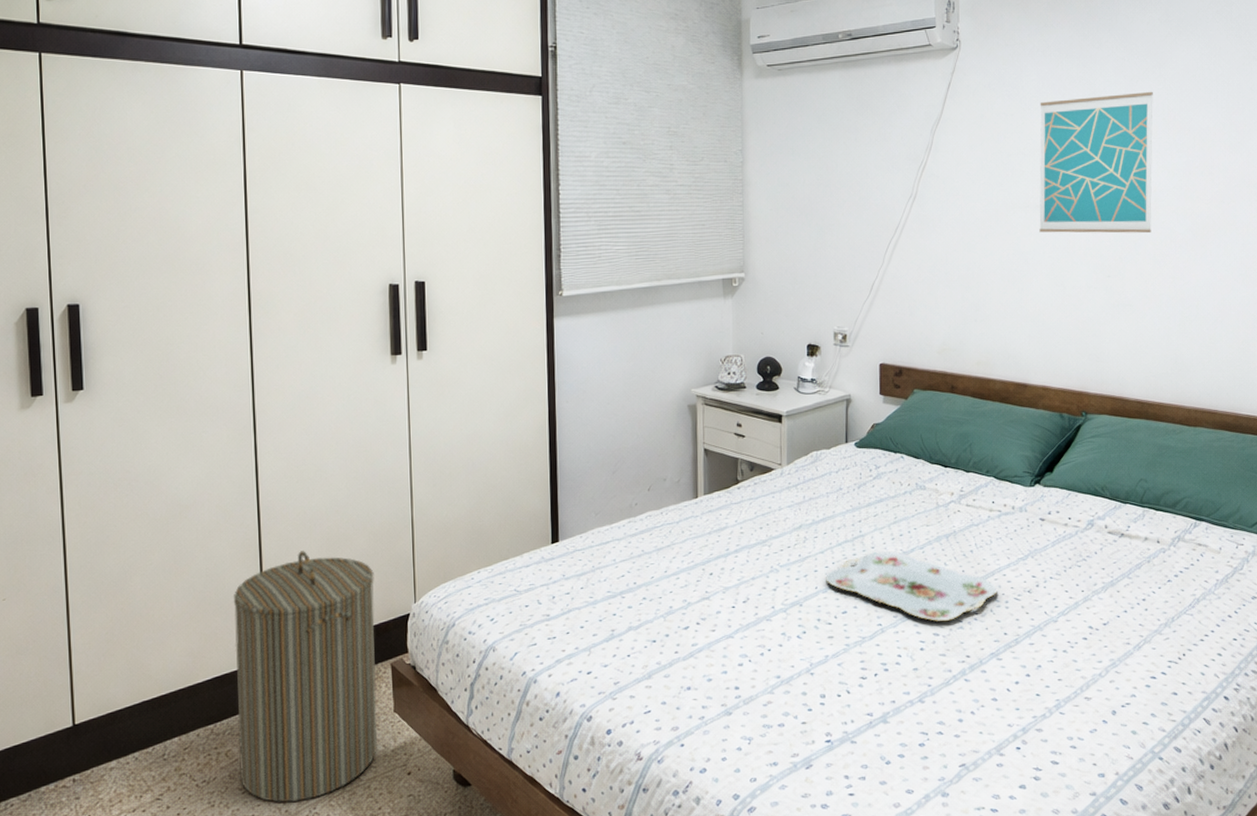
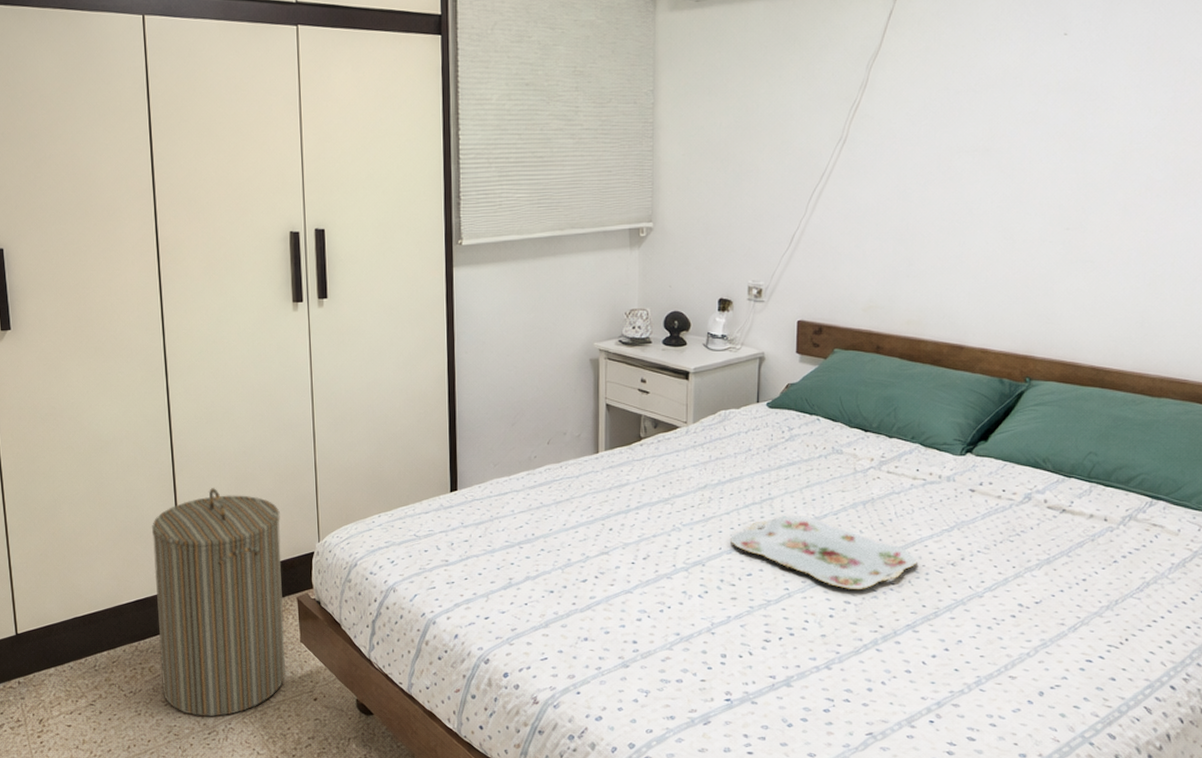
wall art: present [1039,91,1153,233] -> none [988,15,1137,181]

